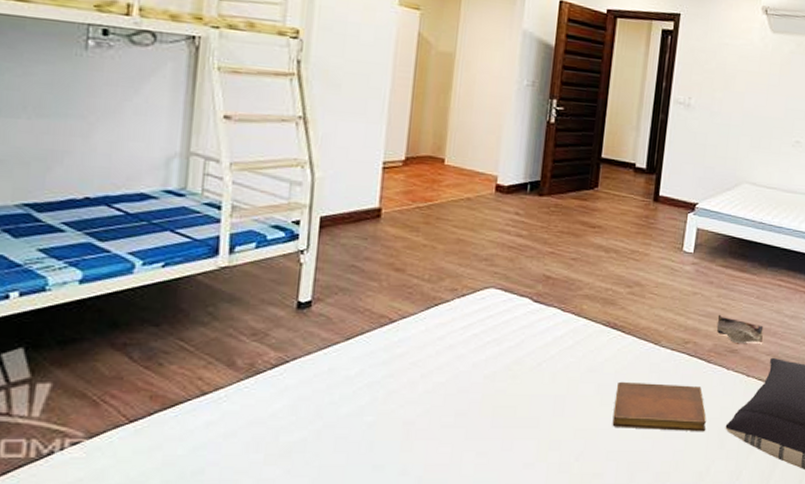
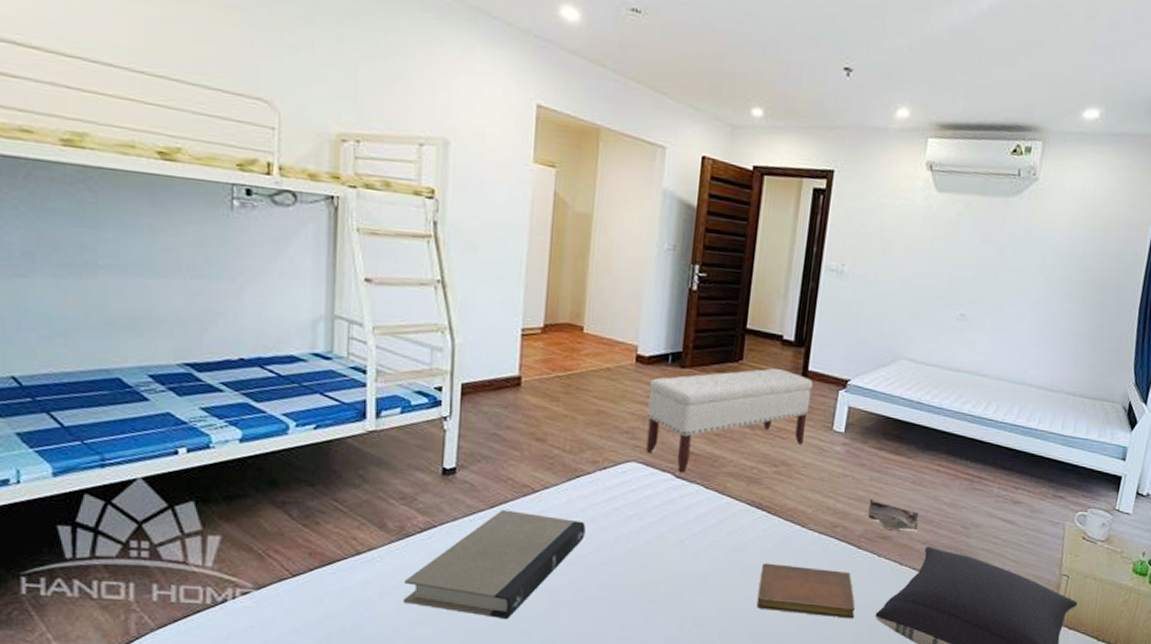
book: none [249,341,443,454] -> present [402,510,586,620]
bench: none [504,194,664,296] -> present [646,368,813,472]

